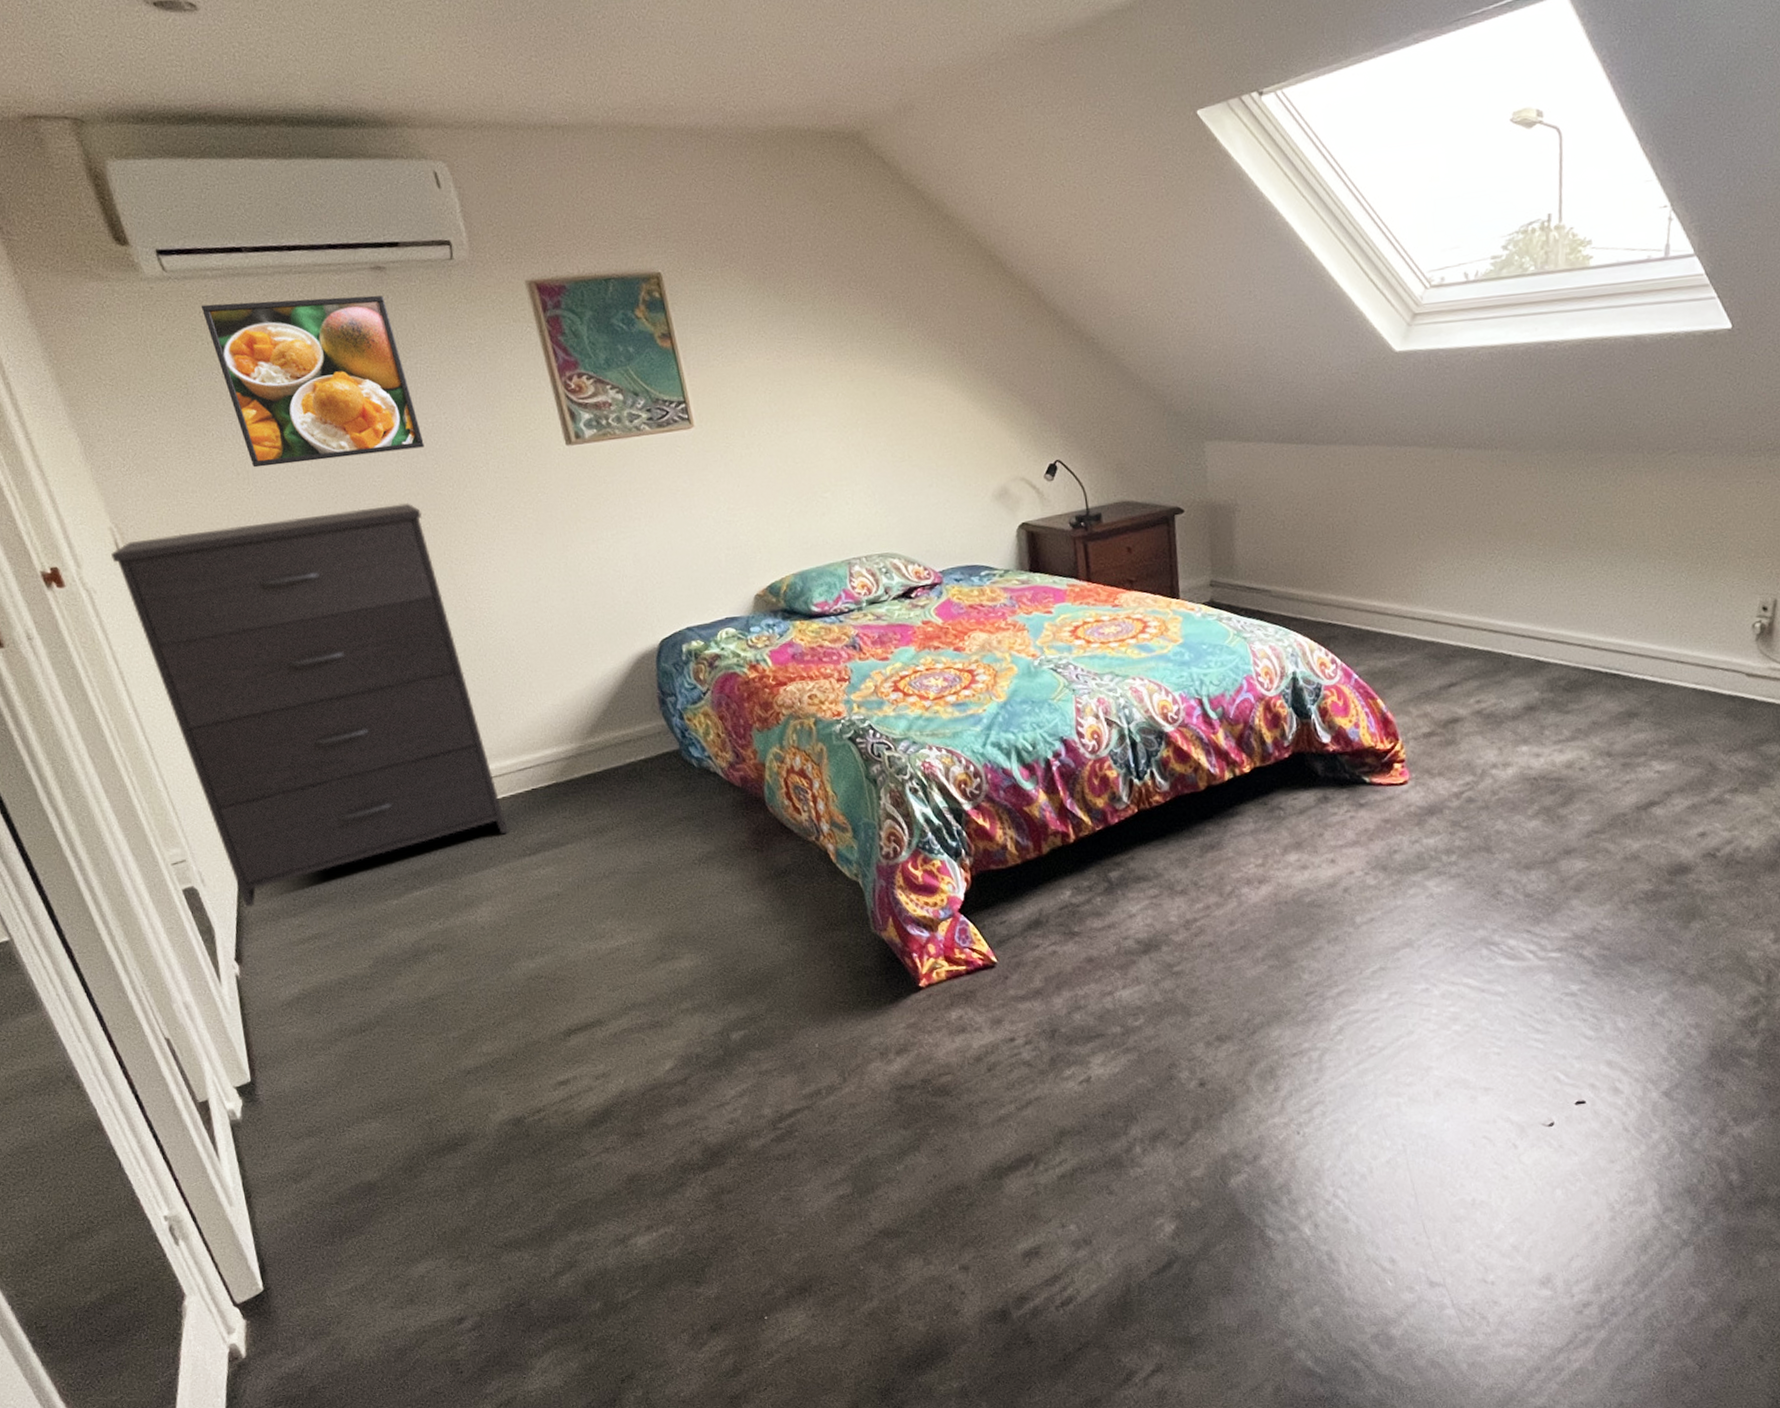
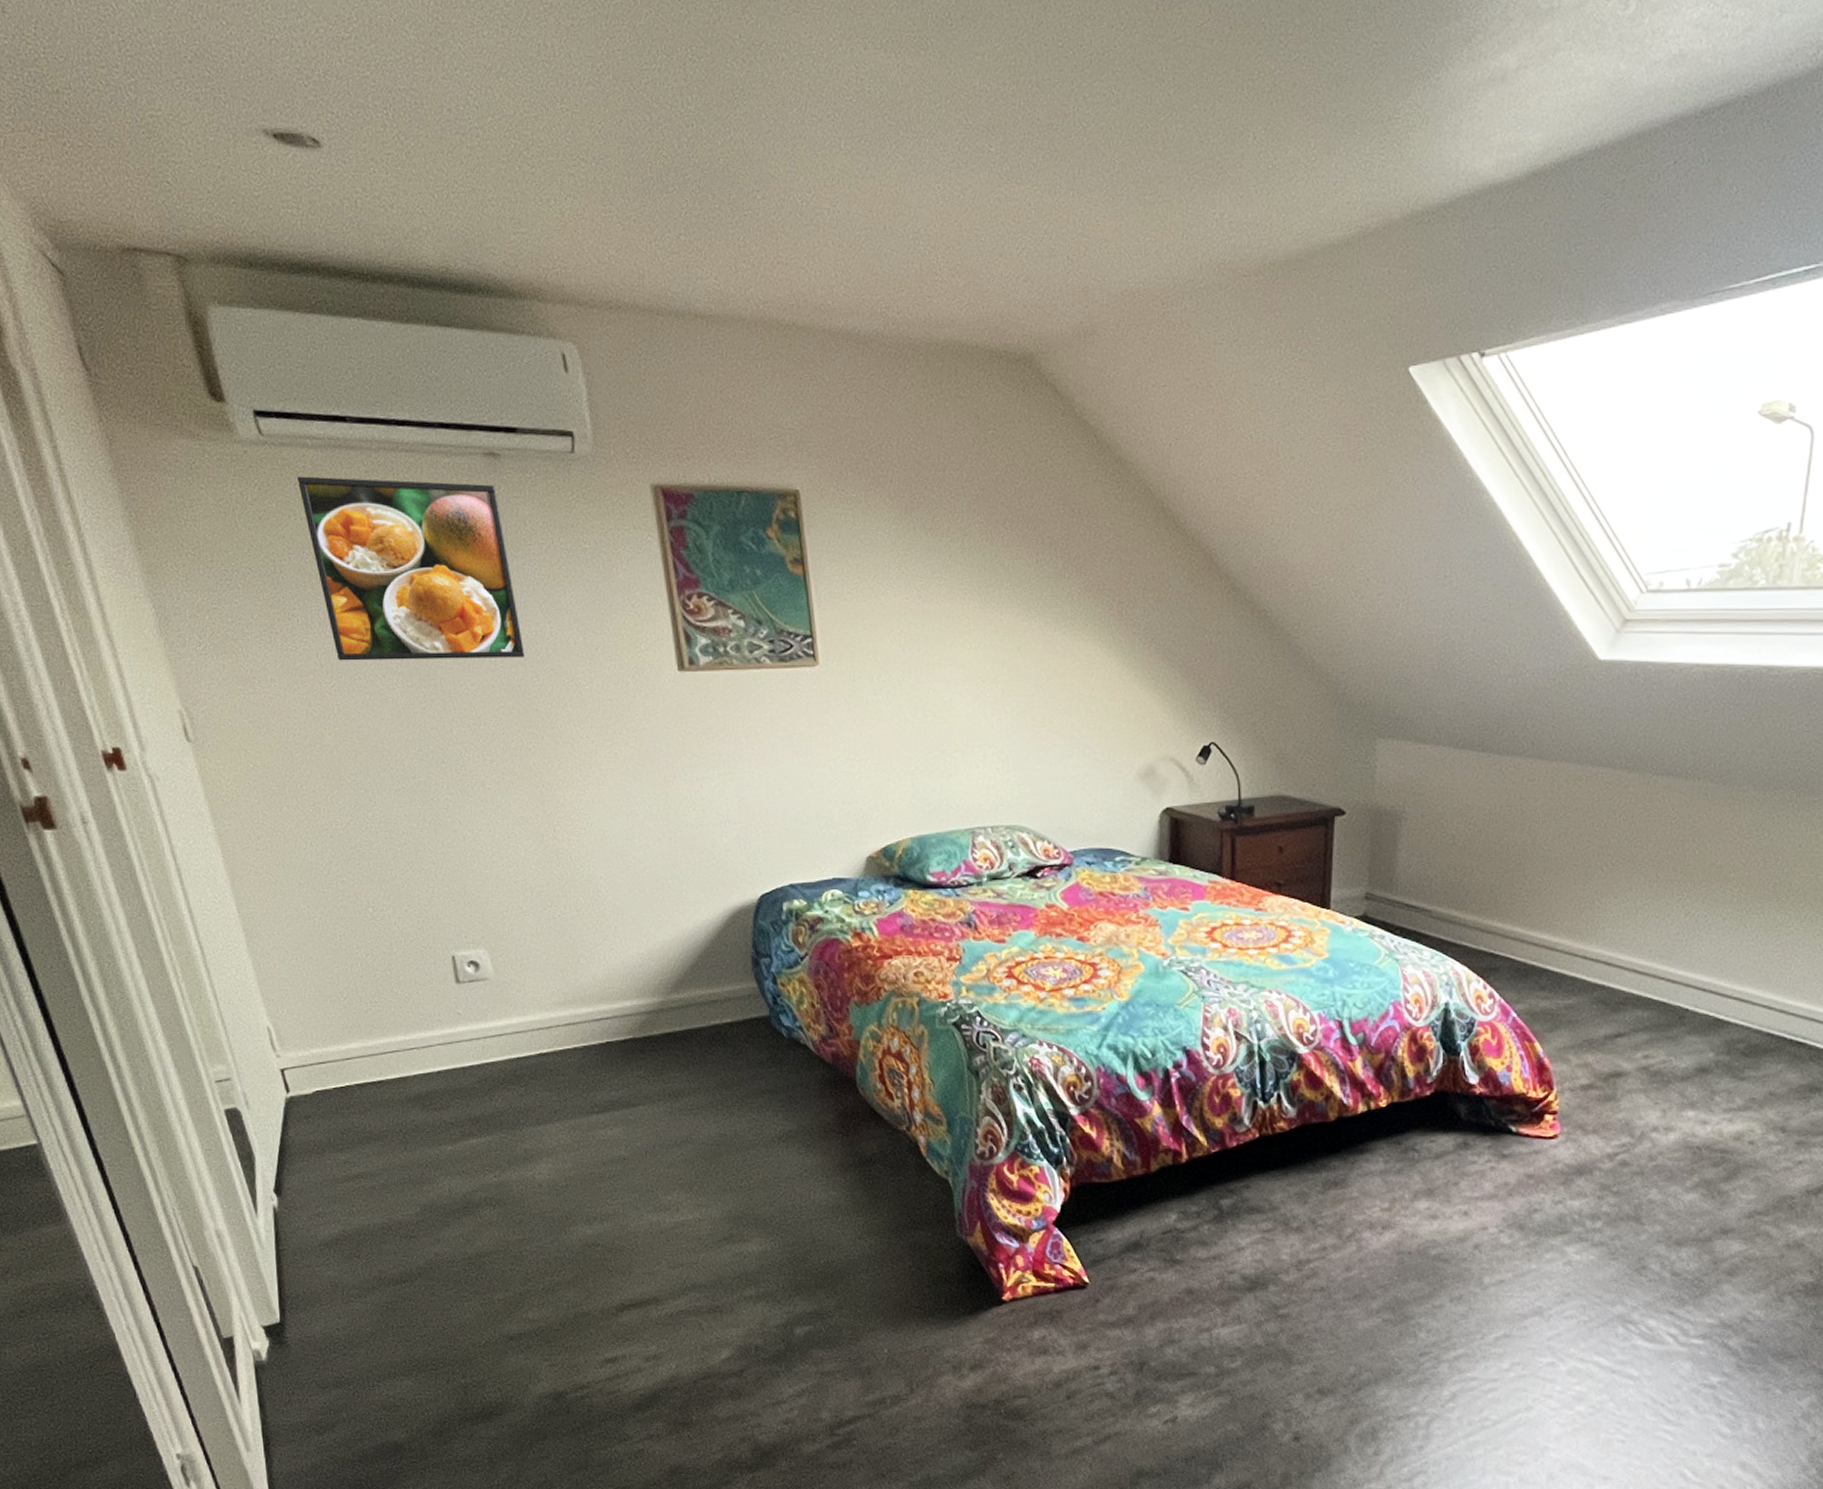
dresser: present [111,503,509,908] -> none [178,717,577,1137]

